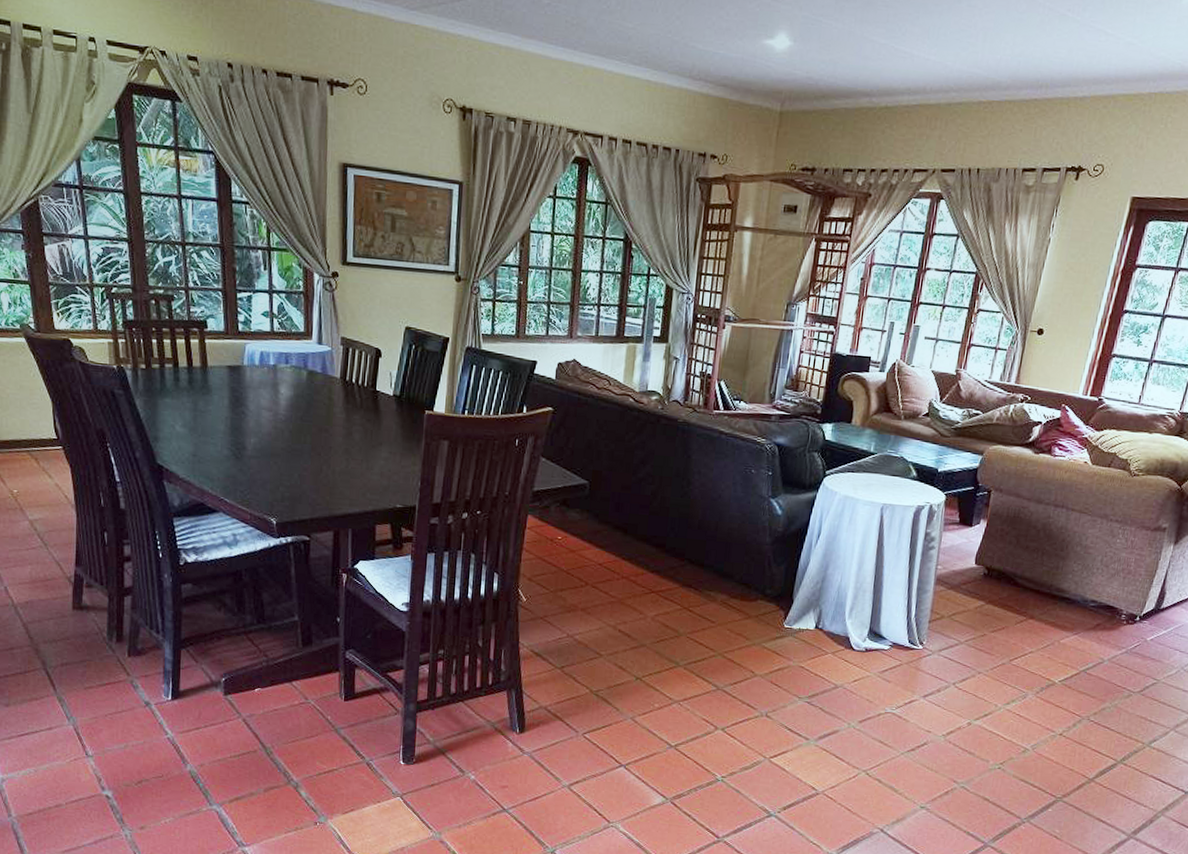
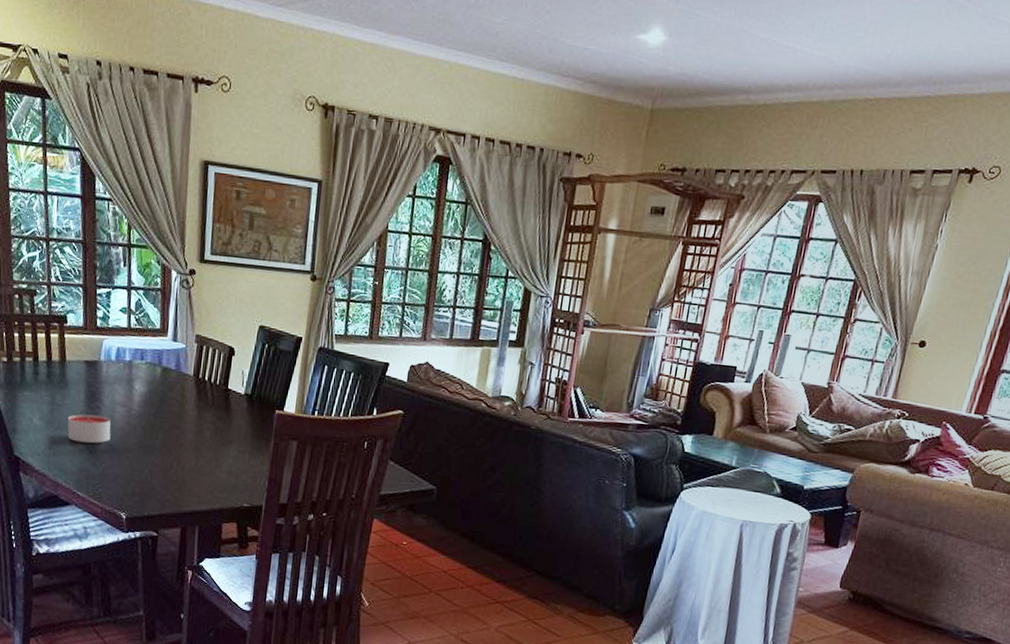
candle: none [211,419,258,449] -> present [67,414,111,444]

